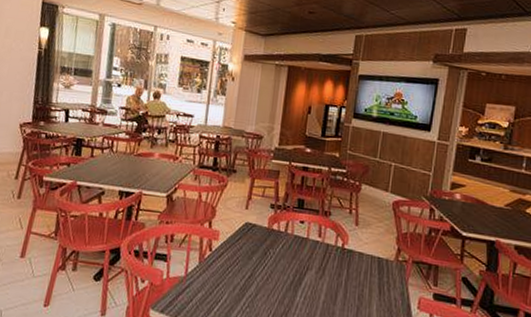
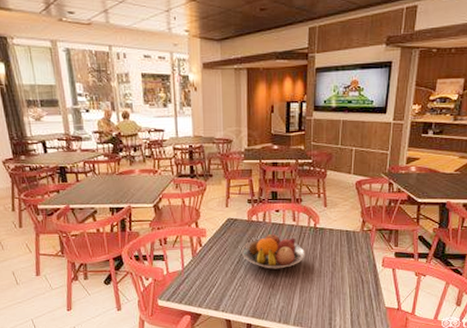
fruit bowl: none [255,248,329,293] -> present [241,233,305,269]

